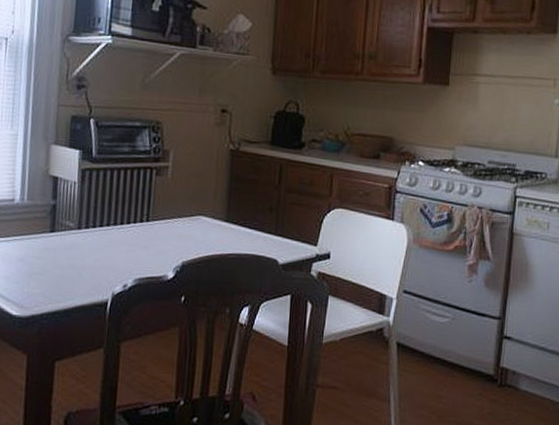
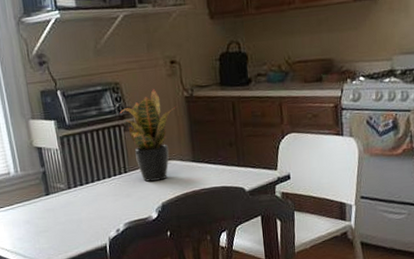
potted plant: none [155,135,218,237] -> present [119,89,176,182]

